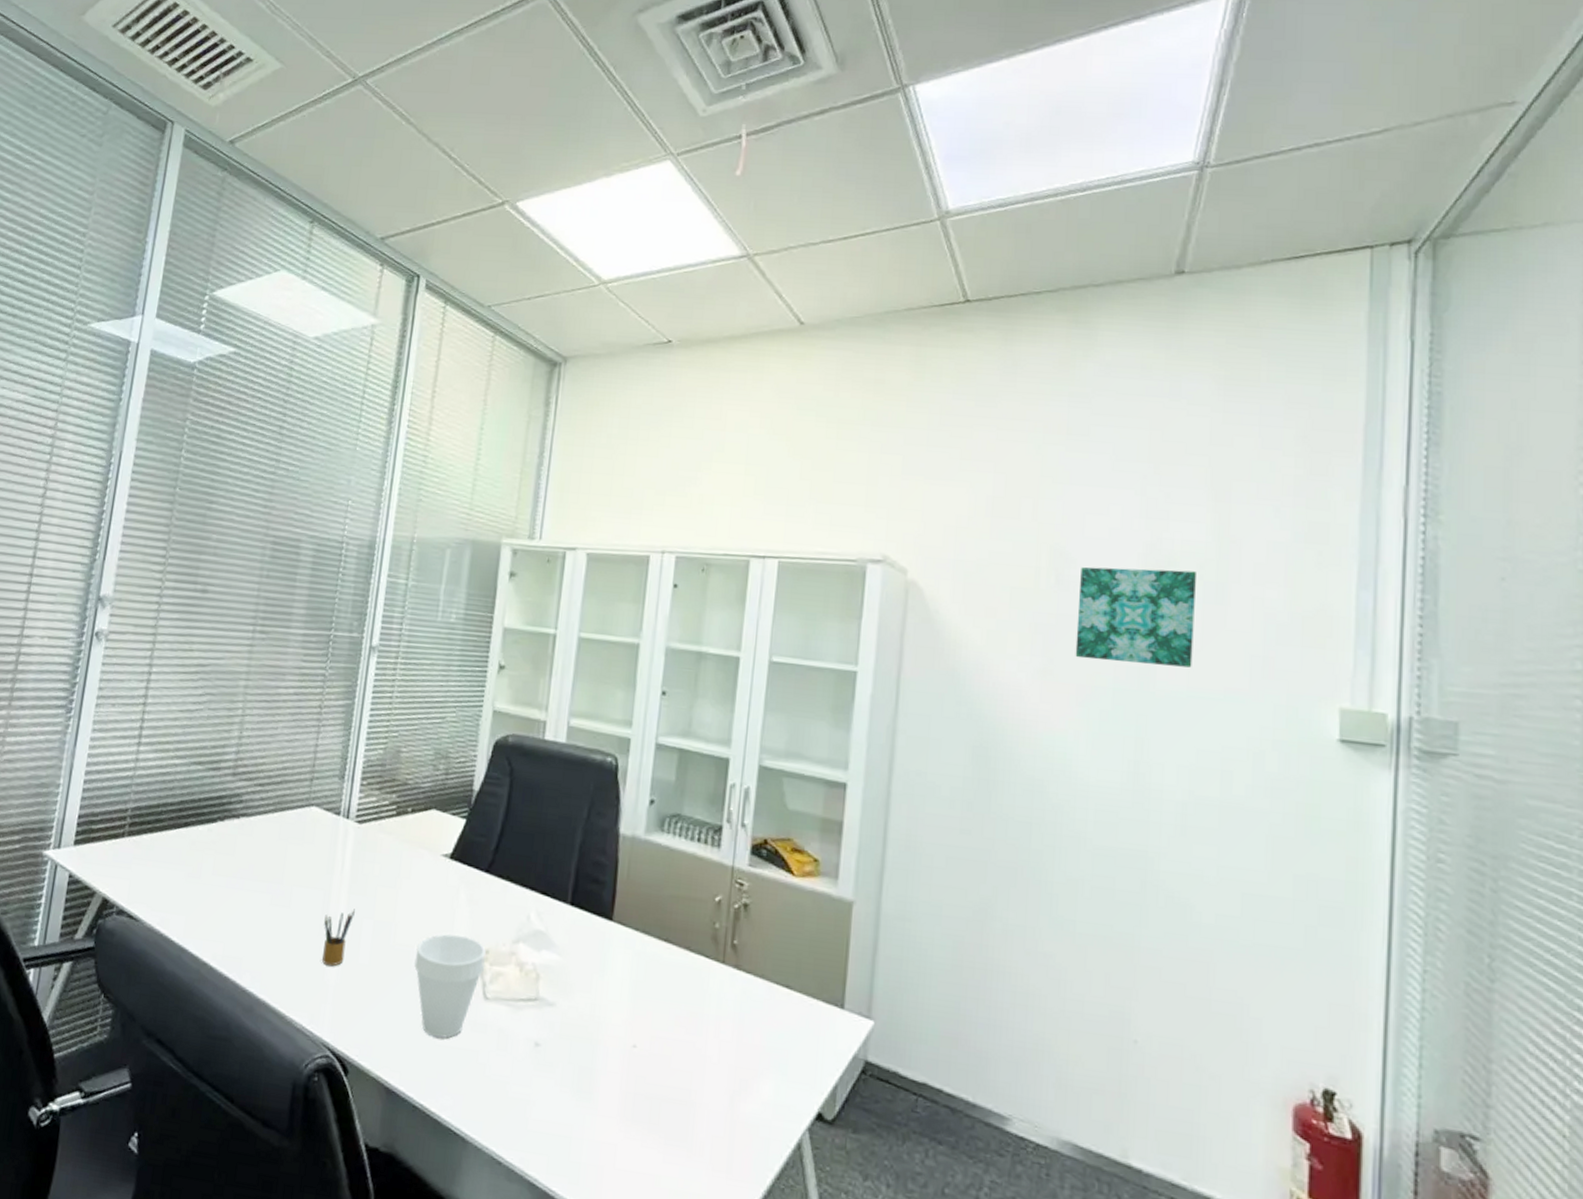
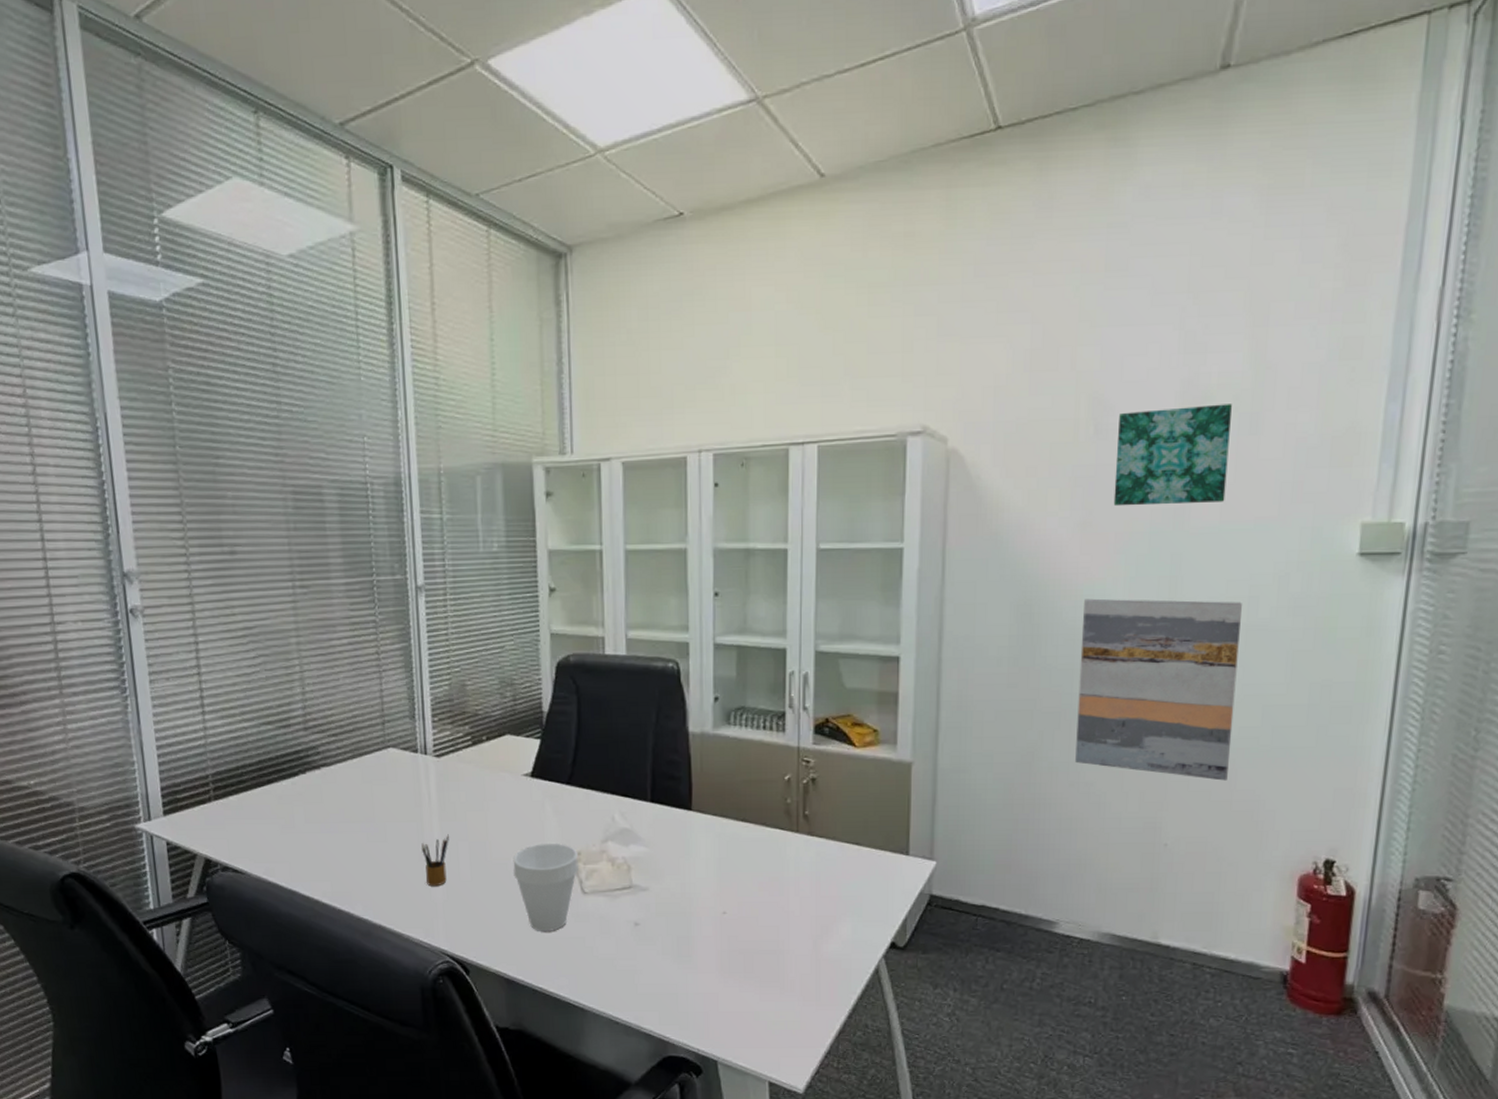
wall art: none [1033,749,1214,975] -> present [1075,598,1242,781]

